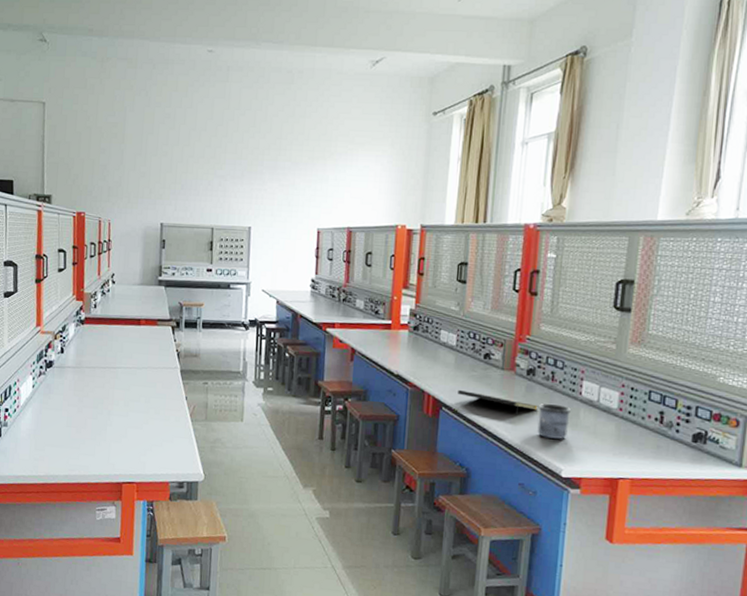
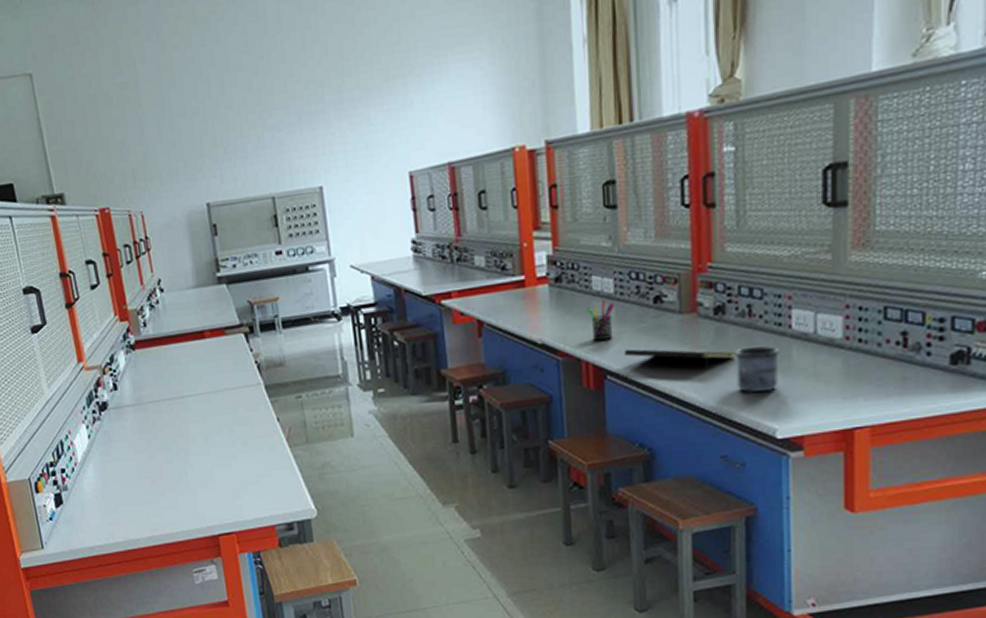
pen holder: none [434,349,455,381] -> present [587,299,614,341]

